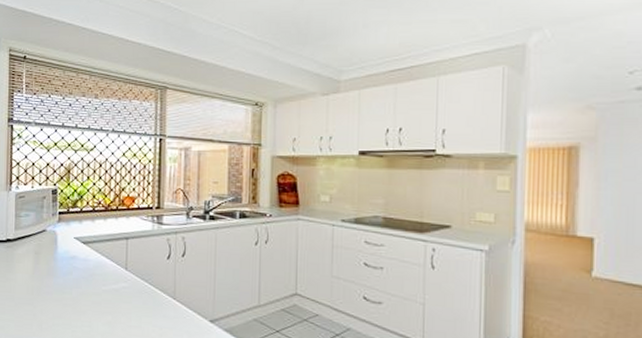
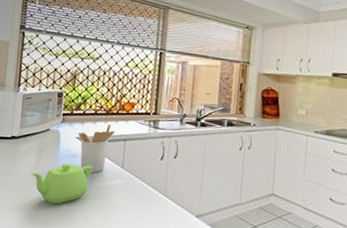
teapot: none [29,267,95,312] -> present [31,163,94,205]
utensil holder: none [76,221,115,276] -> present [78,124,114,173]

